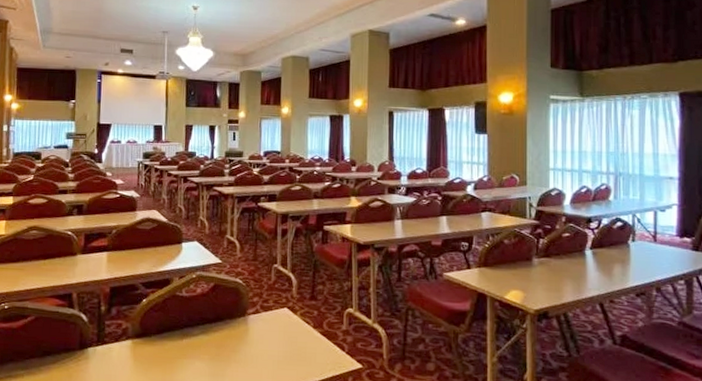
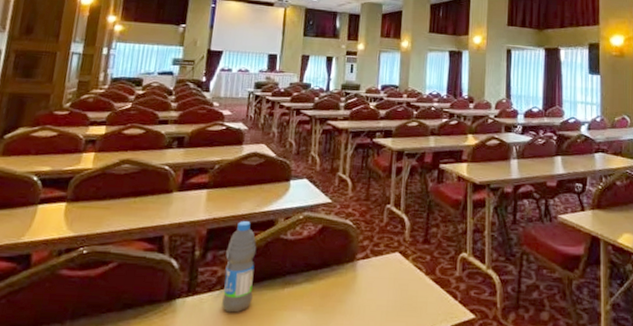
water bottle: none [127,279,156,360] -> present [221,220,257,313]

